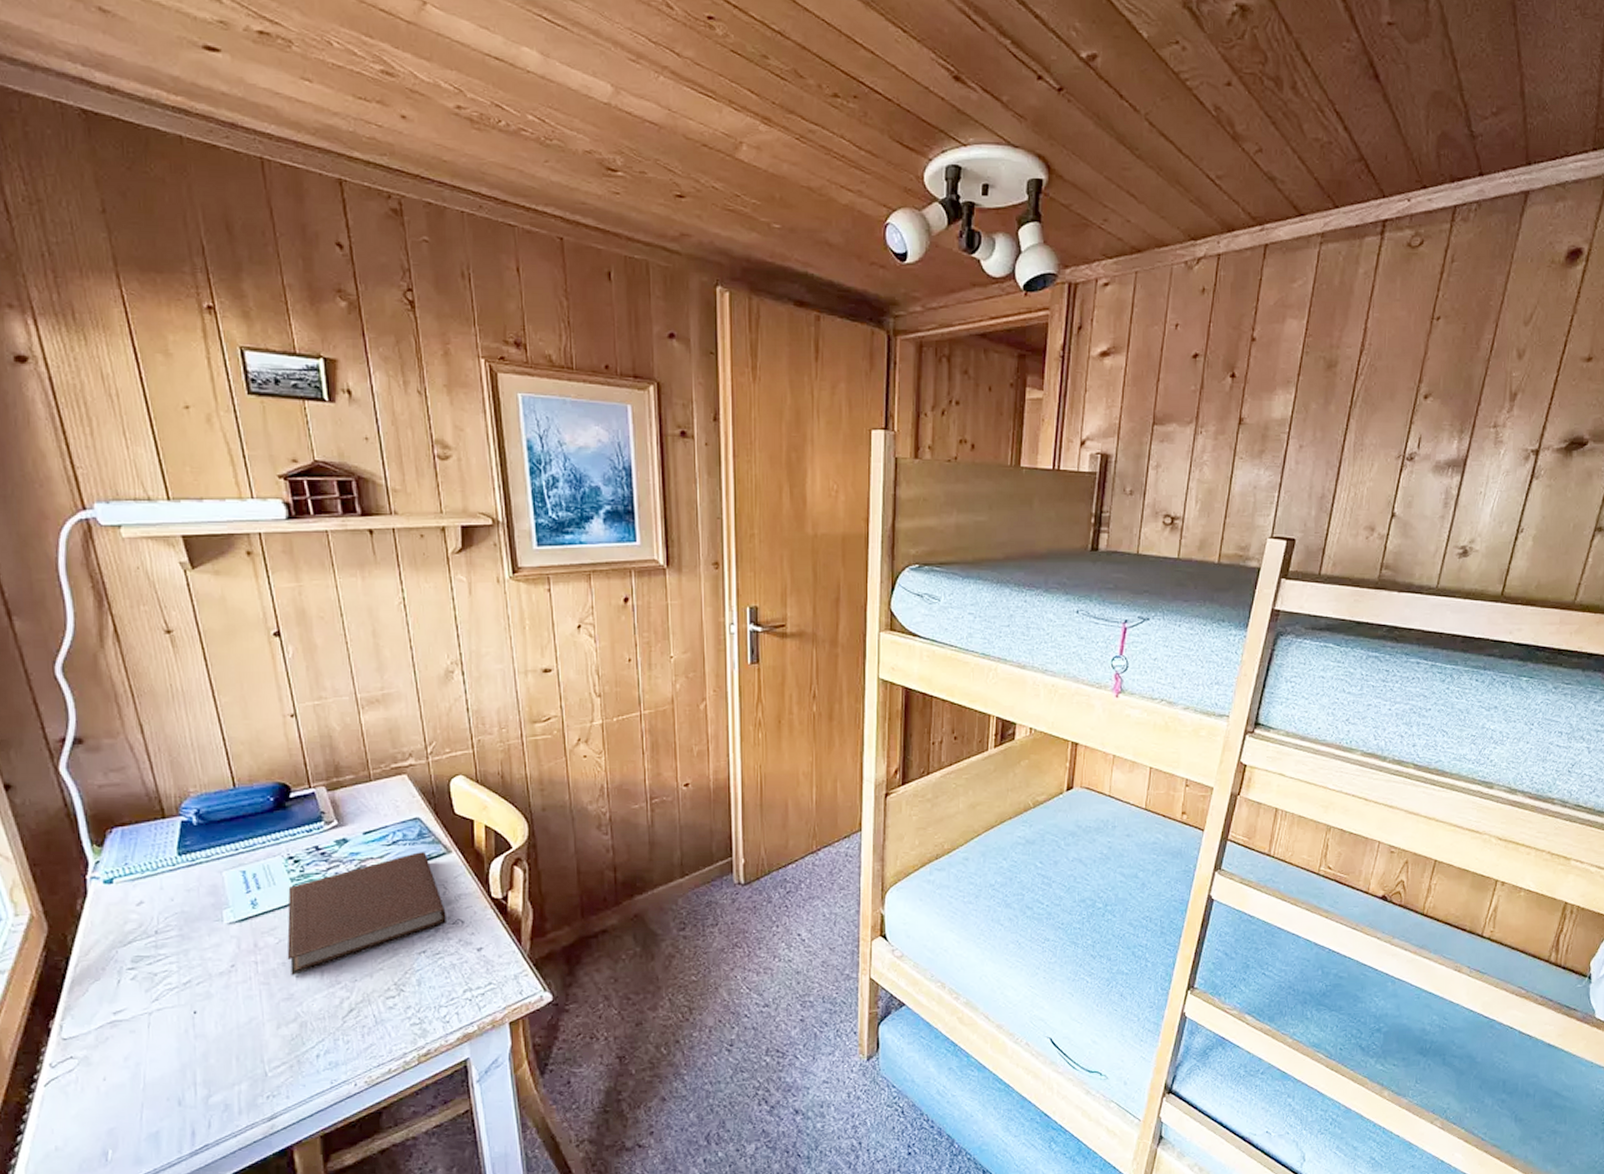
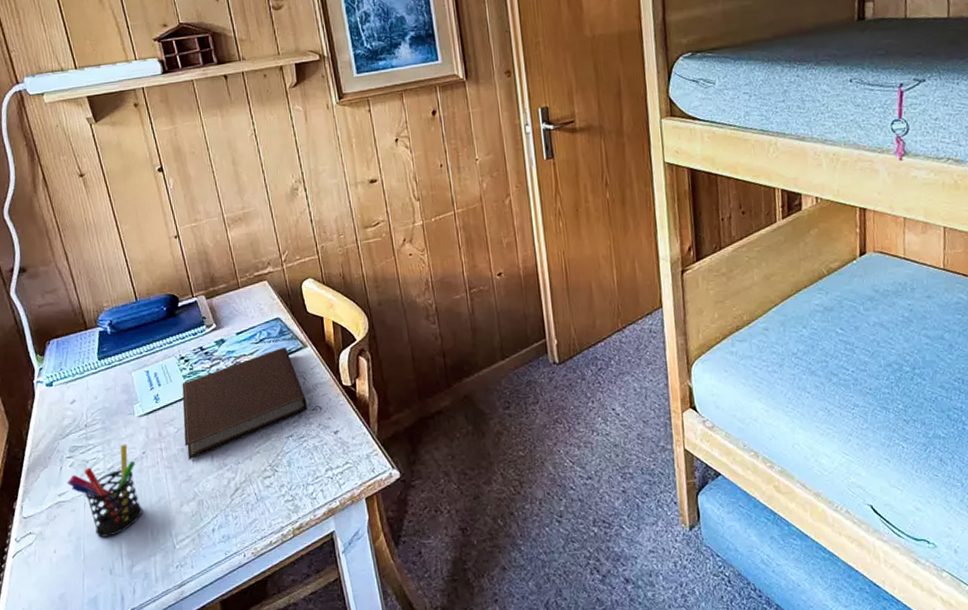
pen holder: none [126,955,226,1063] -> present [67,444,142,537]

